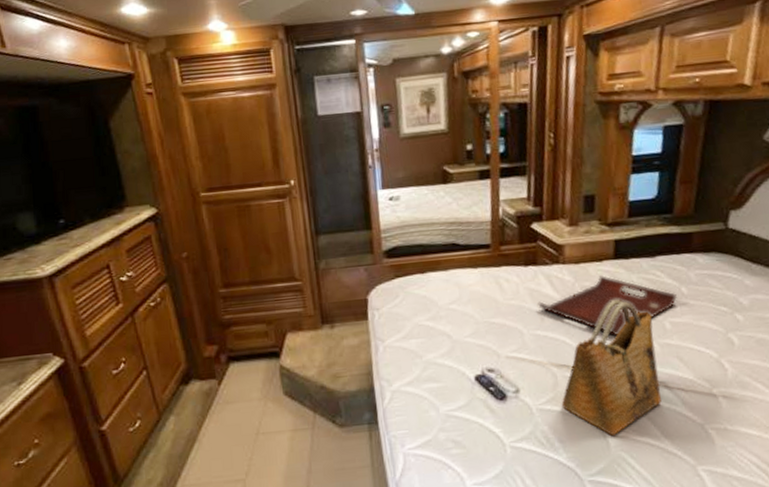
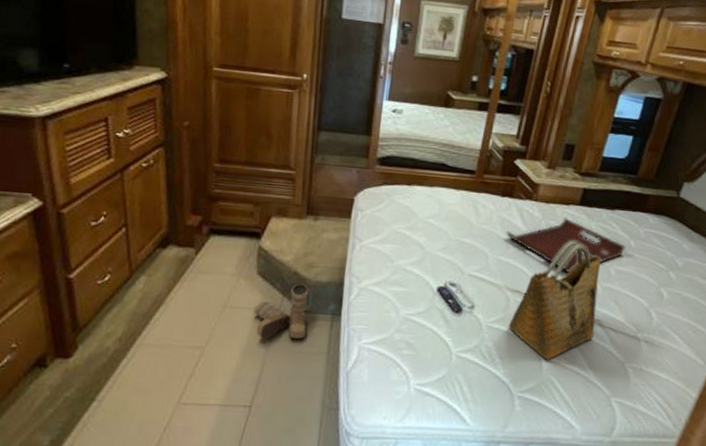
boots: none [286,397,345,462] -> present [253,283,308,340]

